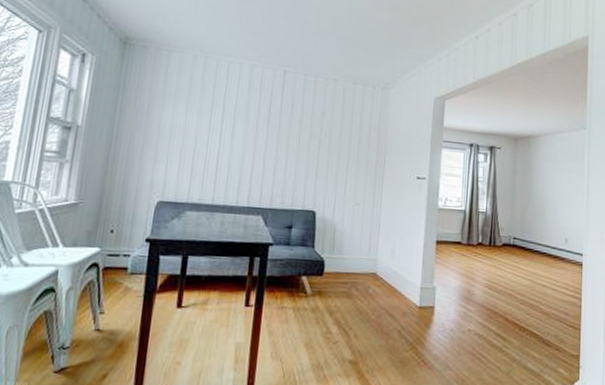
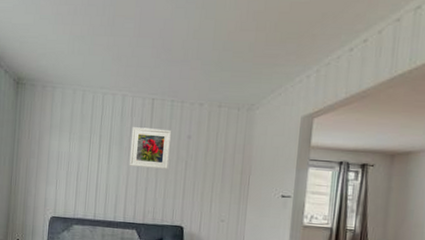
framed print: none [256,100,305,147] -> present [129,127,172,169]

